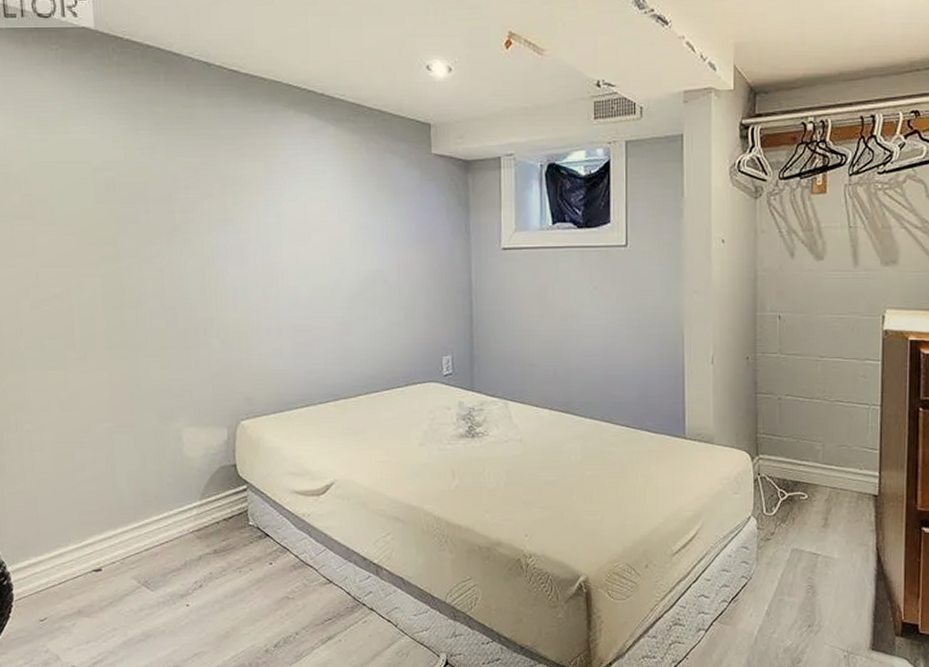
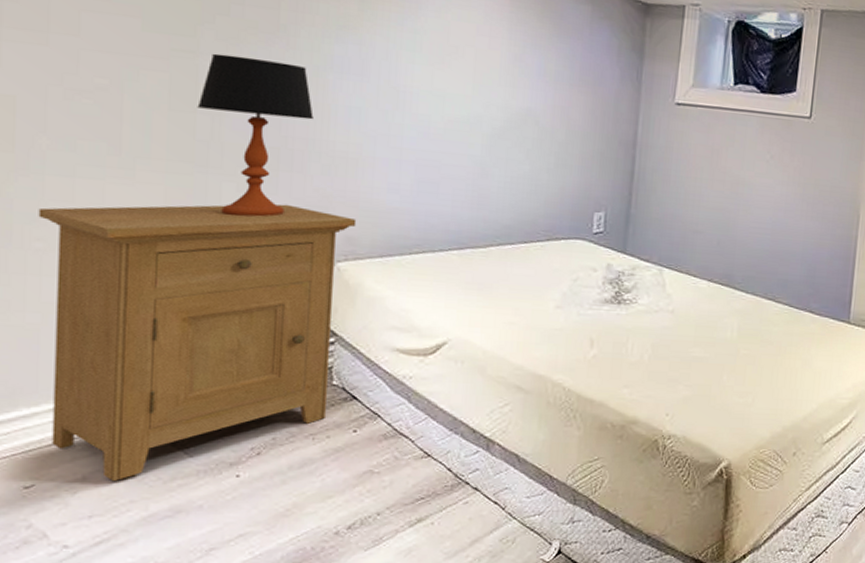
nightstand: none [24,376,252,613] -> present [38,204,357,481]
table lamp: none [124,256,210,389] -> present [197,53,314,217]

